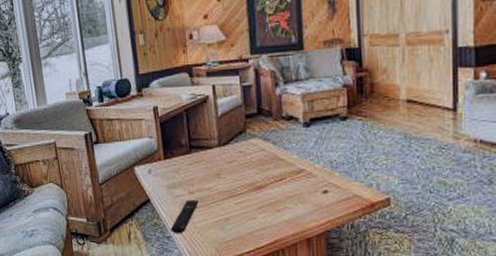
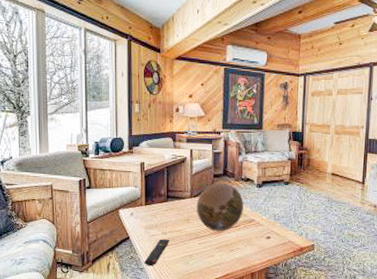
decorative orb: none [226,123,289,186] -> present [196,182,244,231]

